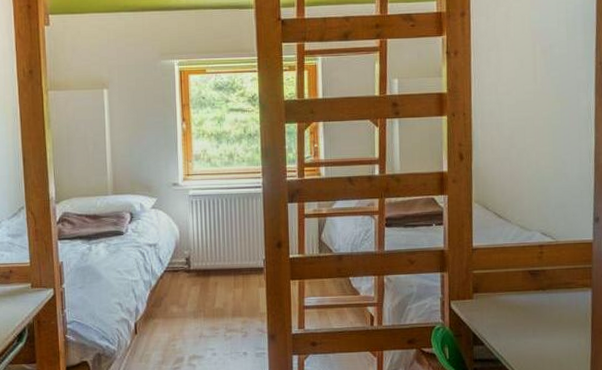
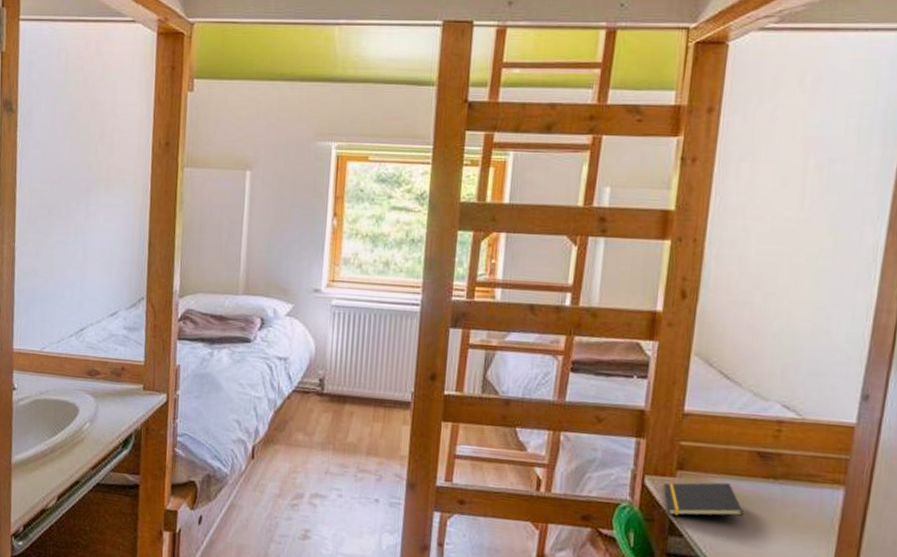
notepad: none [465,298,524,329] -> present [664,482,743,516]

